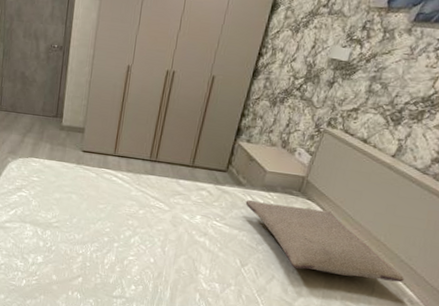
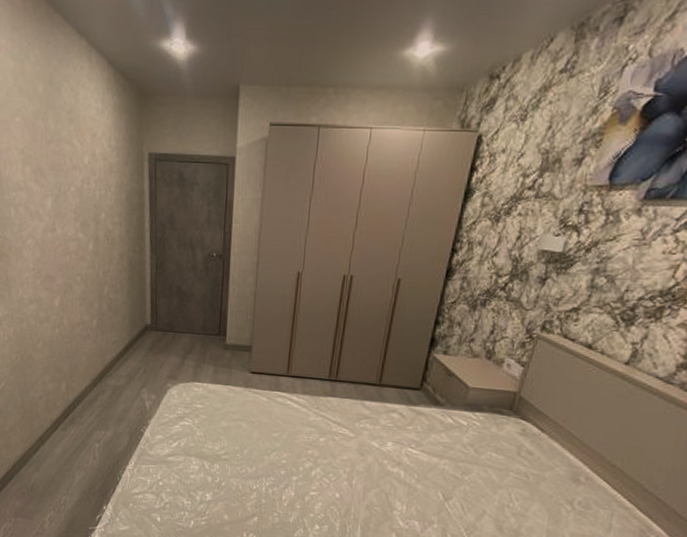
pillow: present [245,200,404,283] -> none [445,421,650,516]

